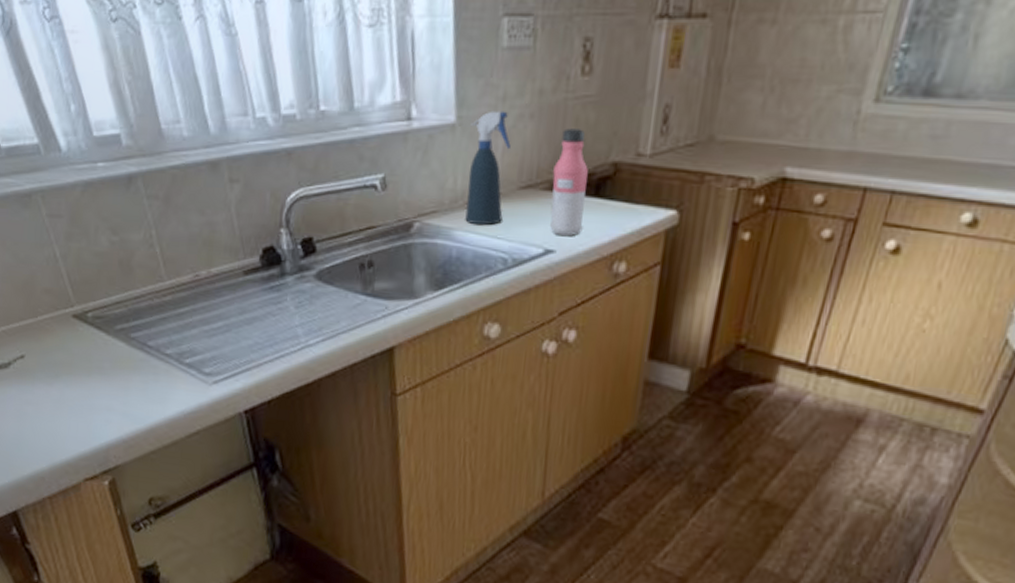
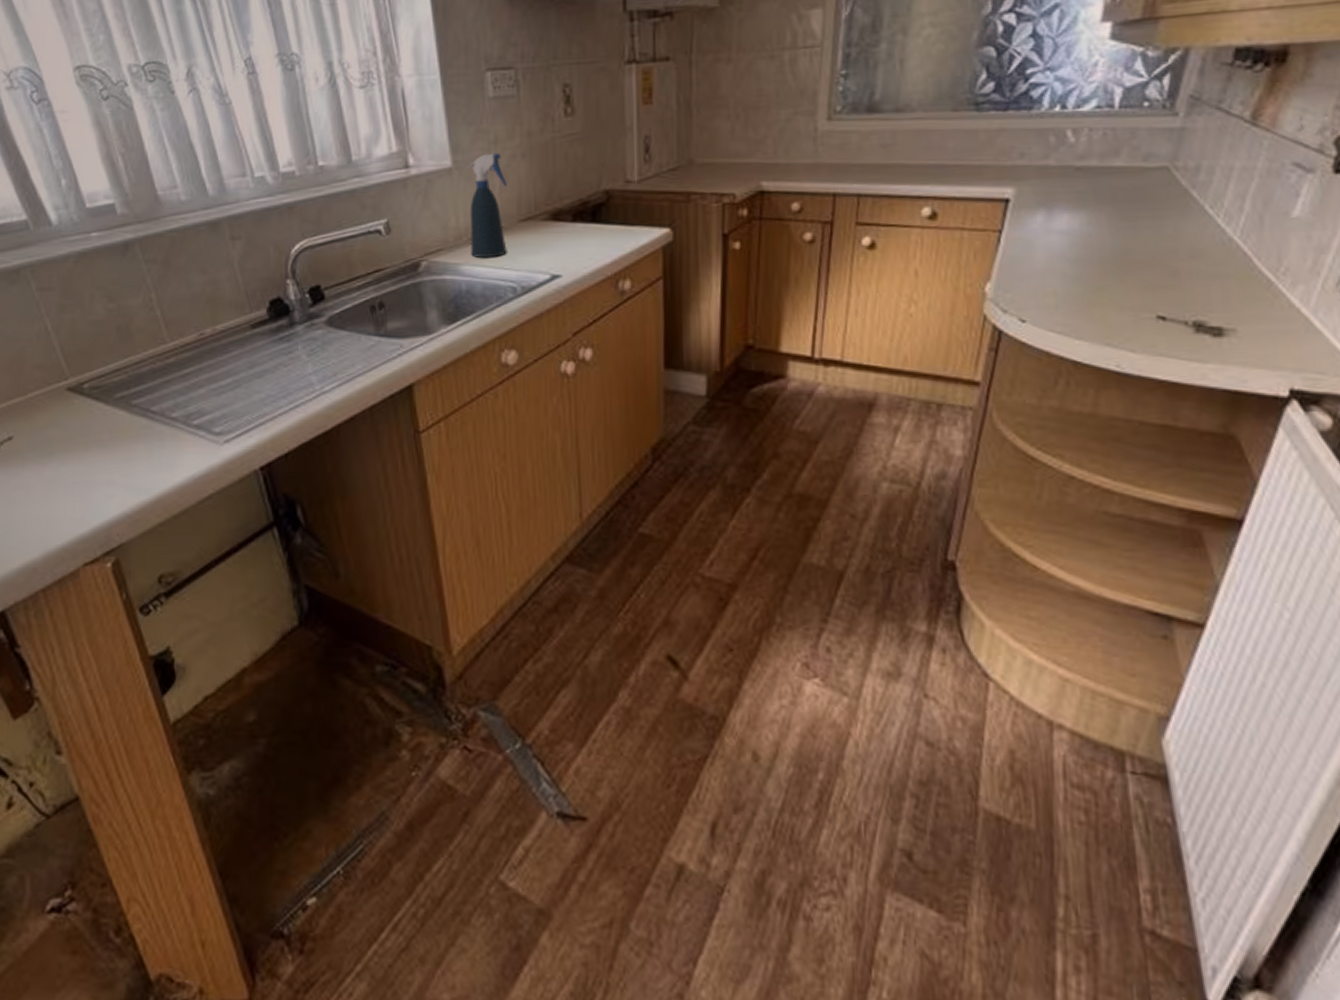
water bottle: present [550,128,588,237] -> none [550,163,585,262]

